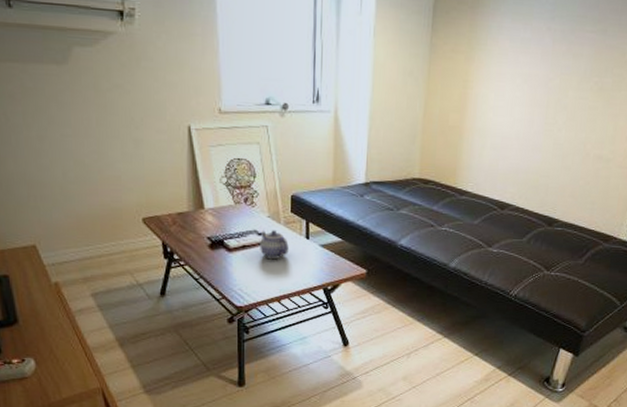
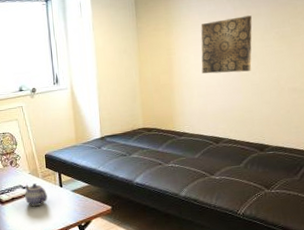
wall art: none [500,53,571,126] -> present [201,15,252,74]

